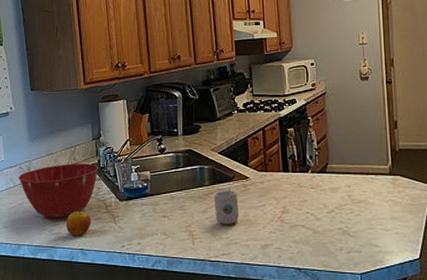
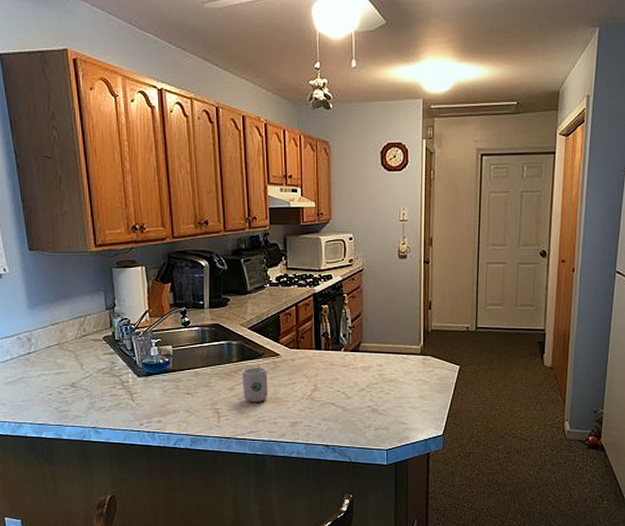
mixing bowl: present [18,163,99,218] -> none [16,335,113,394]
apple: present [66,209,92,236] -> none [75,385,106,414]

